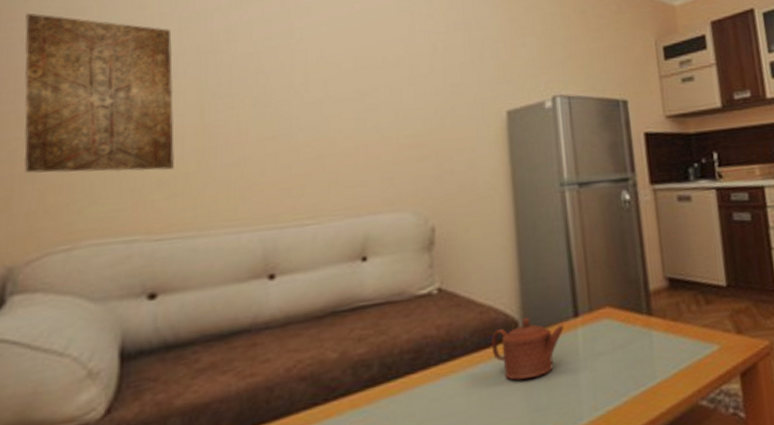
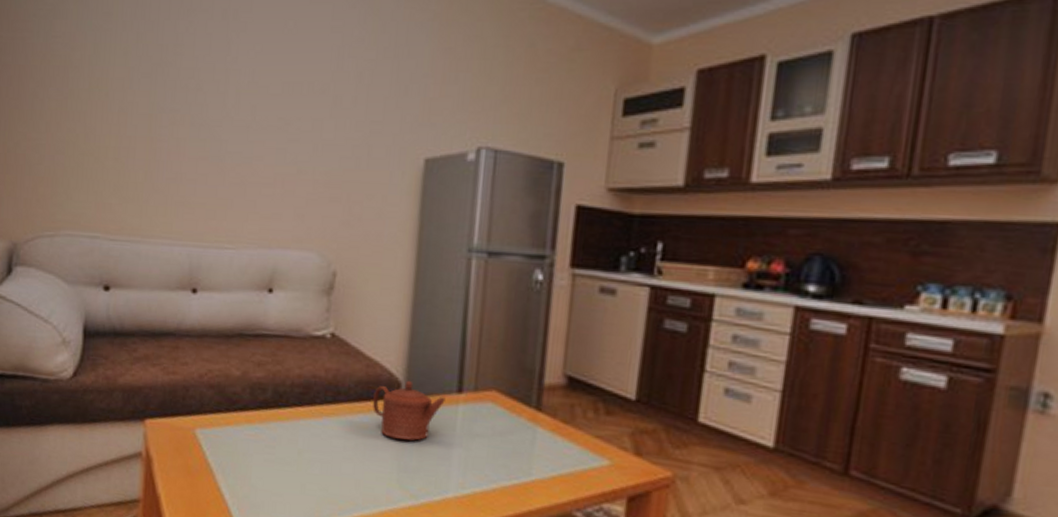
wall art: present [23,12,174,173] -> none [24,14,131,177]

